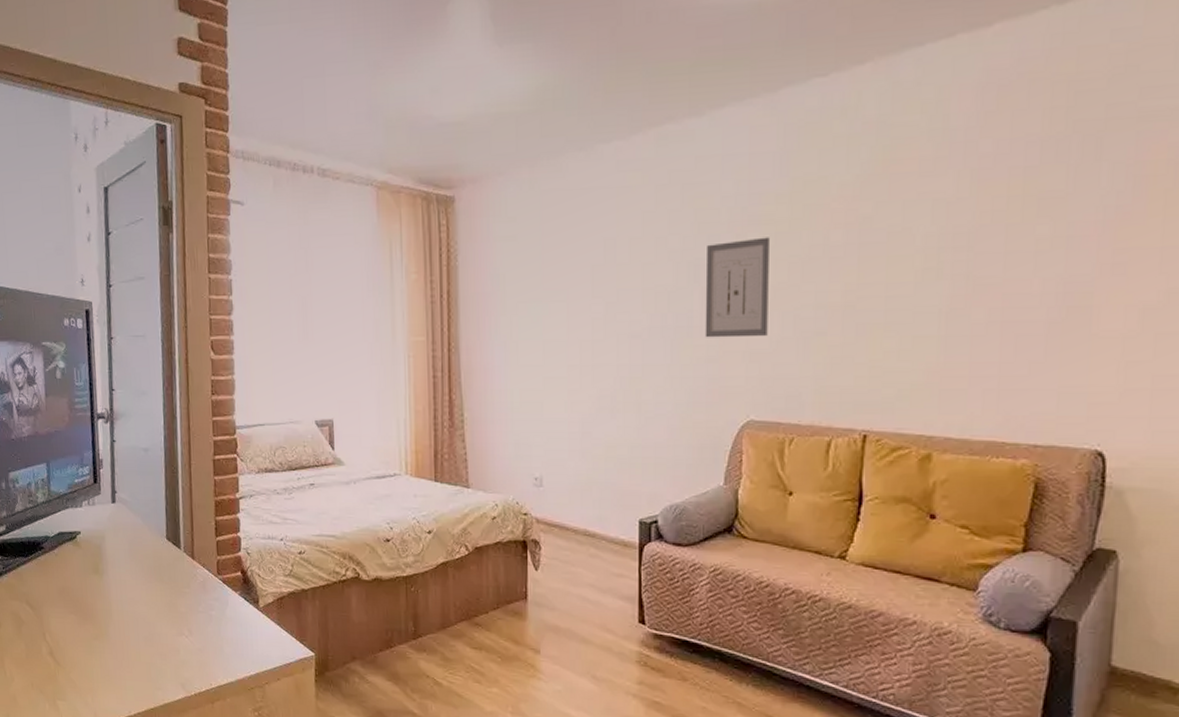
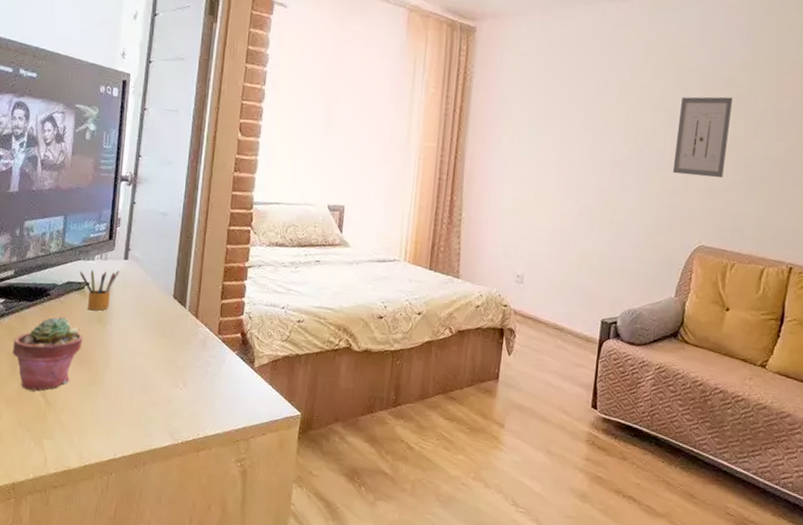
potted succulent: none [14,571,82,650] -> present [12,317,83,391]
pencil box: none [69,515,109,560] -> present [80,269,119,311]

